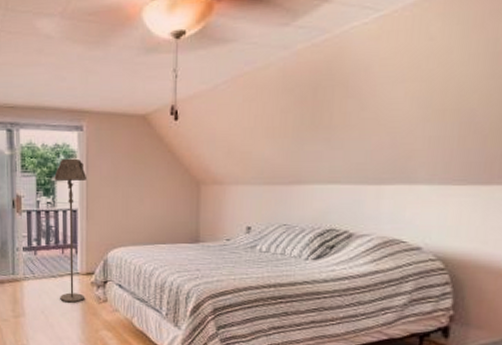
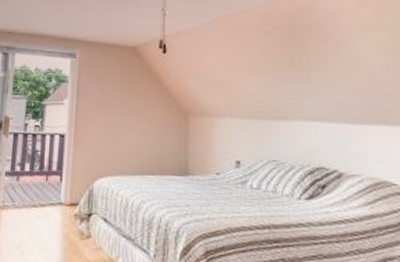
floor lamp: present [54,158,88,303] -> none [39,83,78,238]

